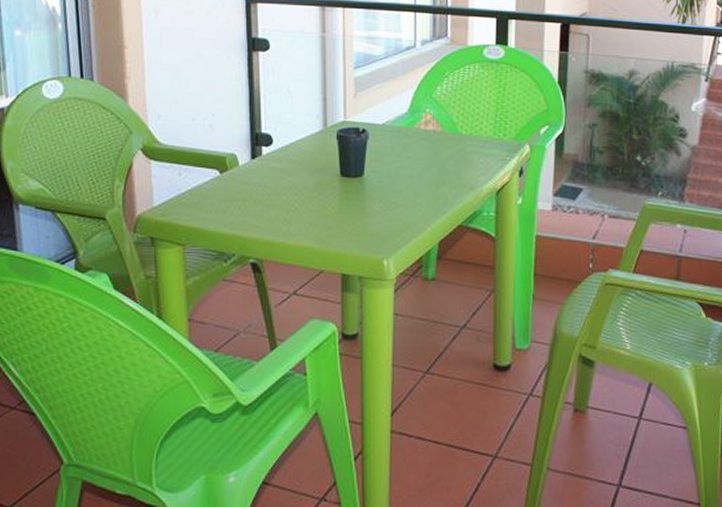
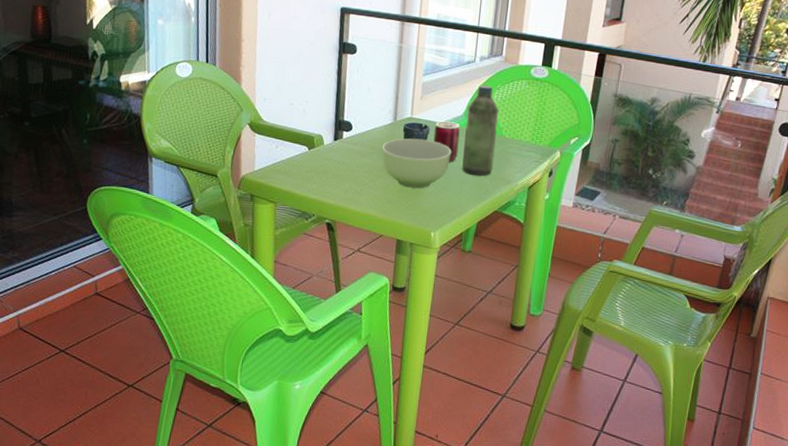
bowl: none [312,146,398,208] -> present [382,138,452,189]
can: none [375,122,406,172] -> present [433,121,460,163]
water bottle: none [412,74,452,184] -> present [462,85,499,176]

